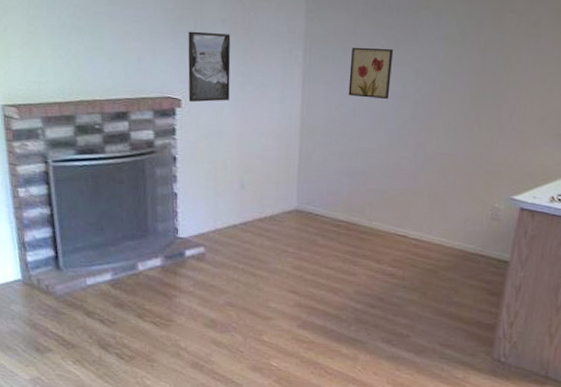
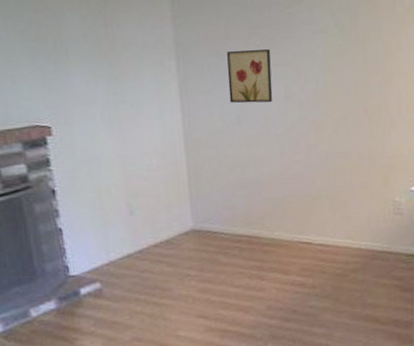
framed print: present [188,31,231,103] -> none [48,50,104,129]

